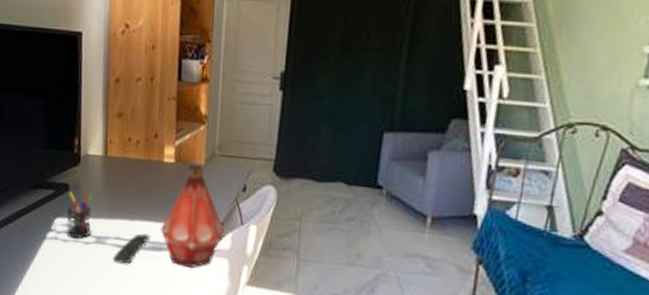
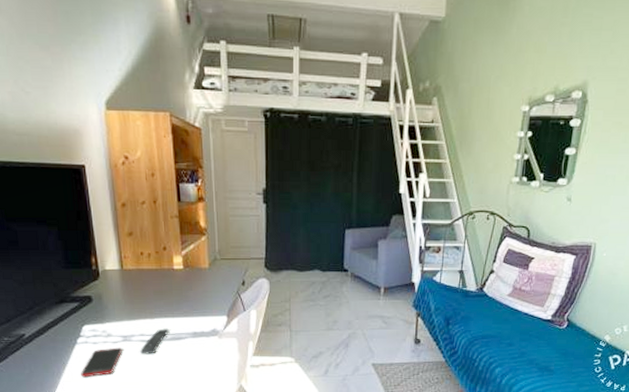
cell phone: none [45,248,93,282] -> present [81,347,122,378]
pen holder: present [66,191,94,240] -> none [92,301,117,340]
bottle: present [161,165,225,268] -> none [178,269,231,349]

